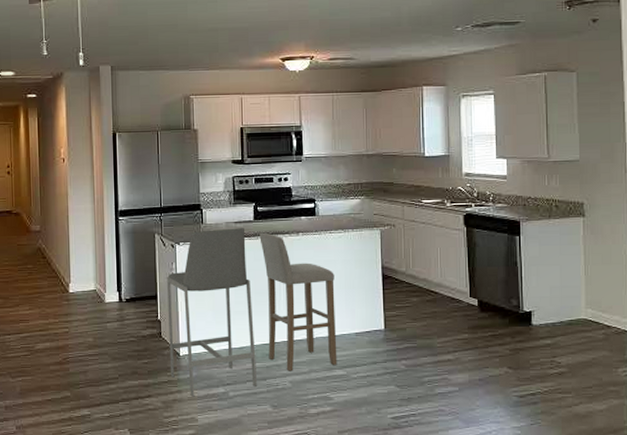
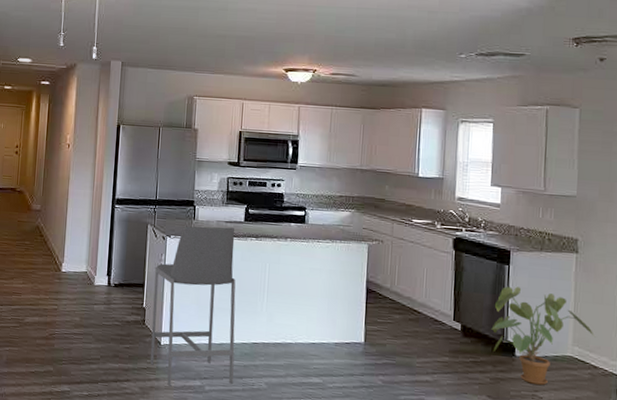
bar stool: present [259,232,337,371] -> none [247,234,319,373]
house plant: none [507,256,607,351] -> present [491,287,596,386]

